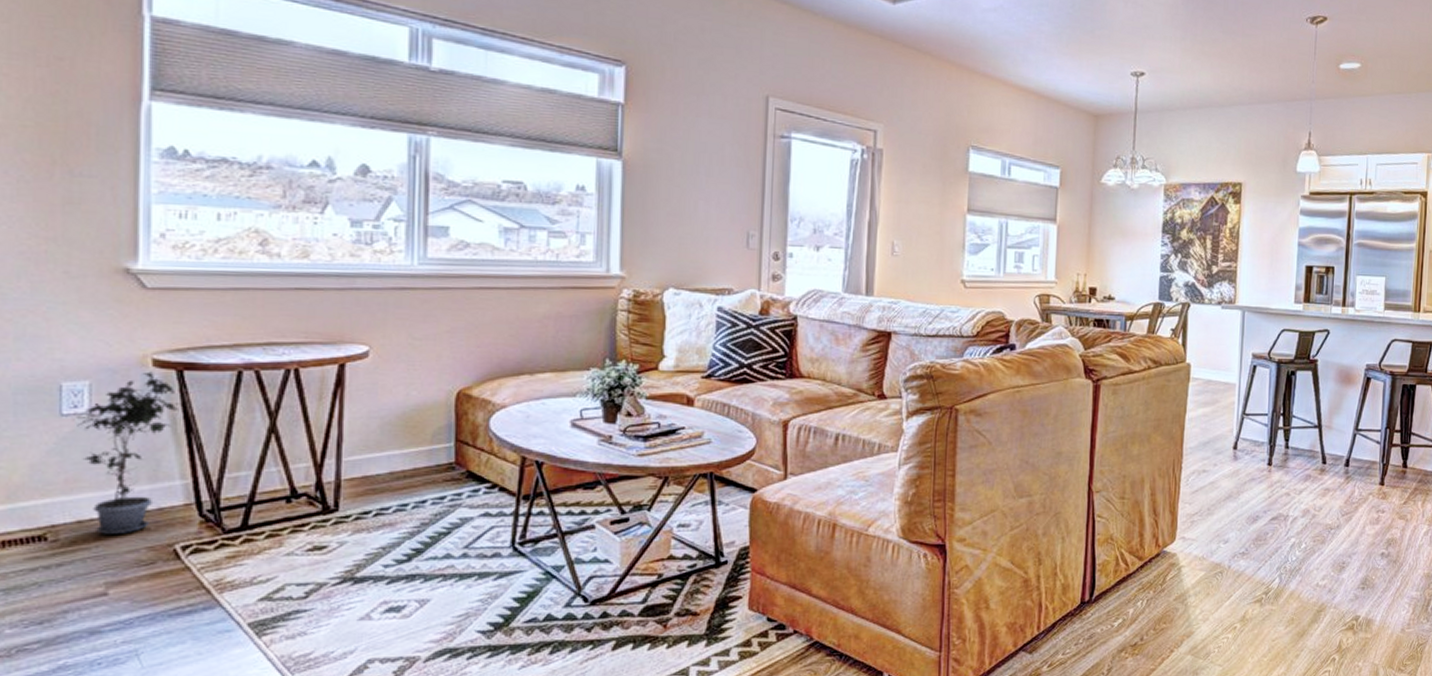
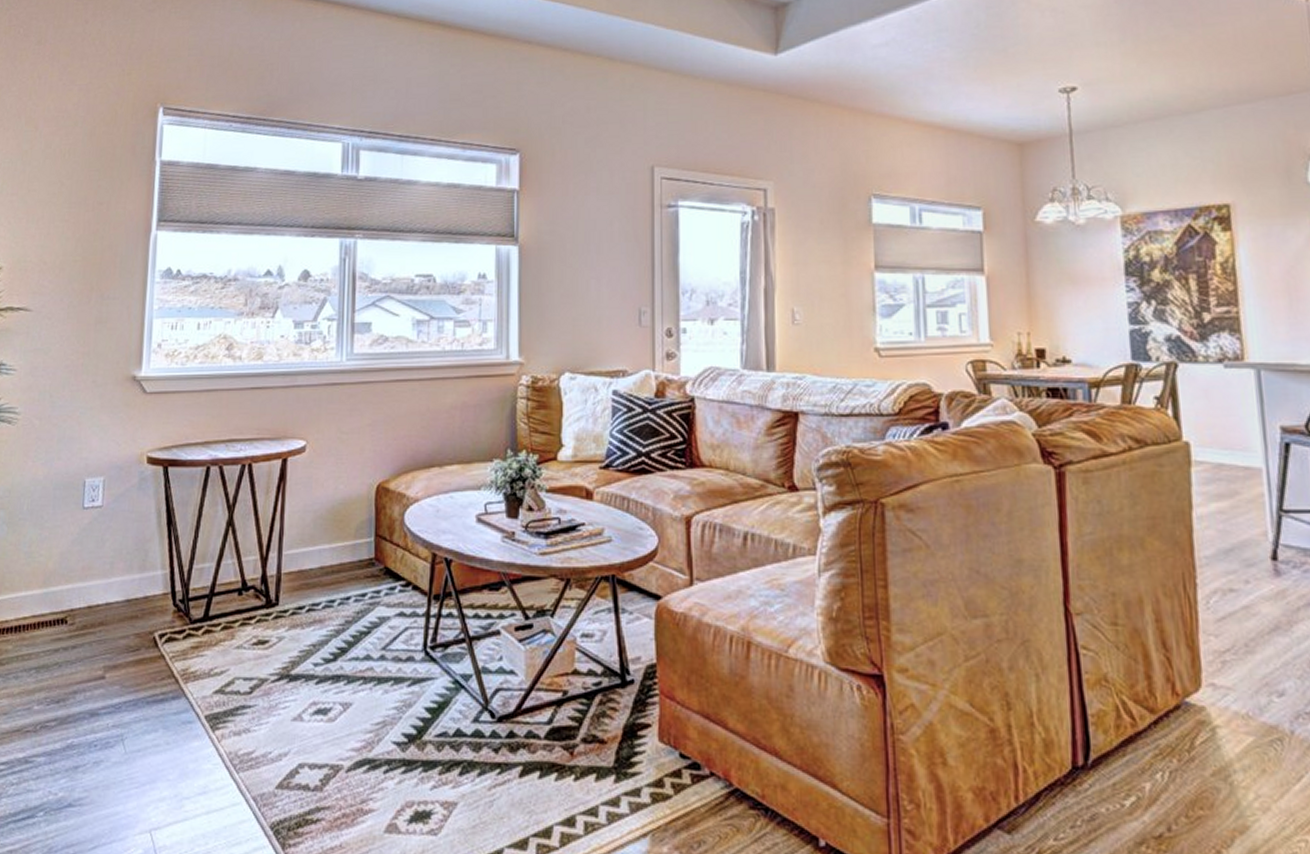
potted plant: present [77,371,180,536] -> none [93,468,164,621]

